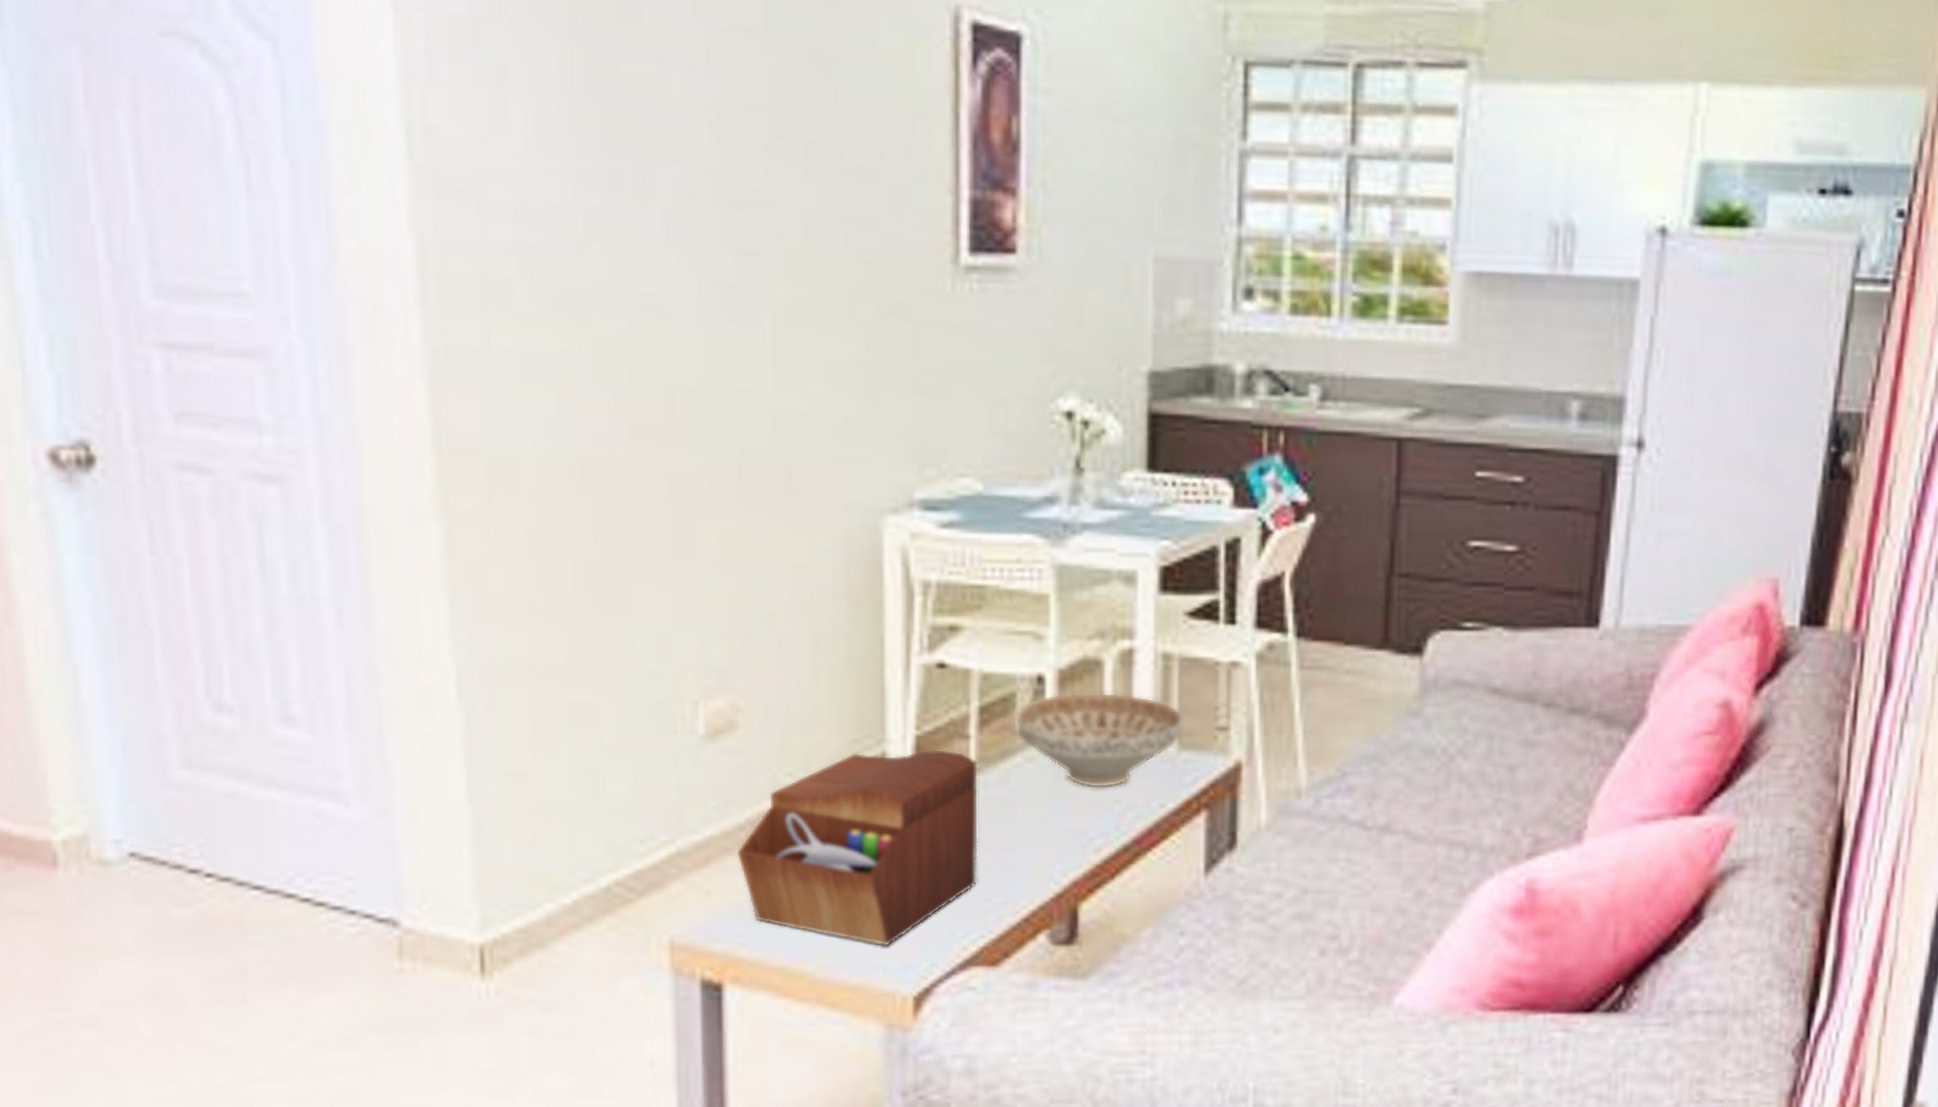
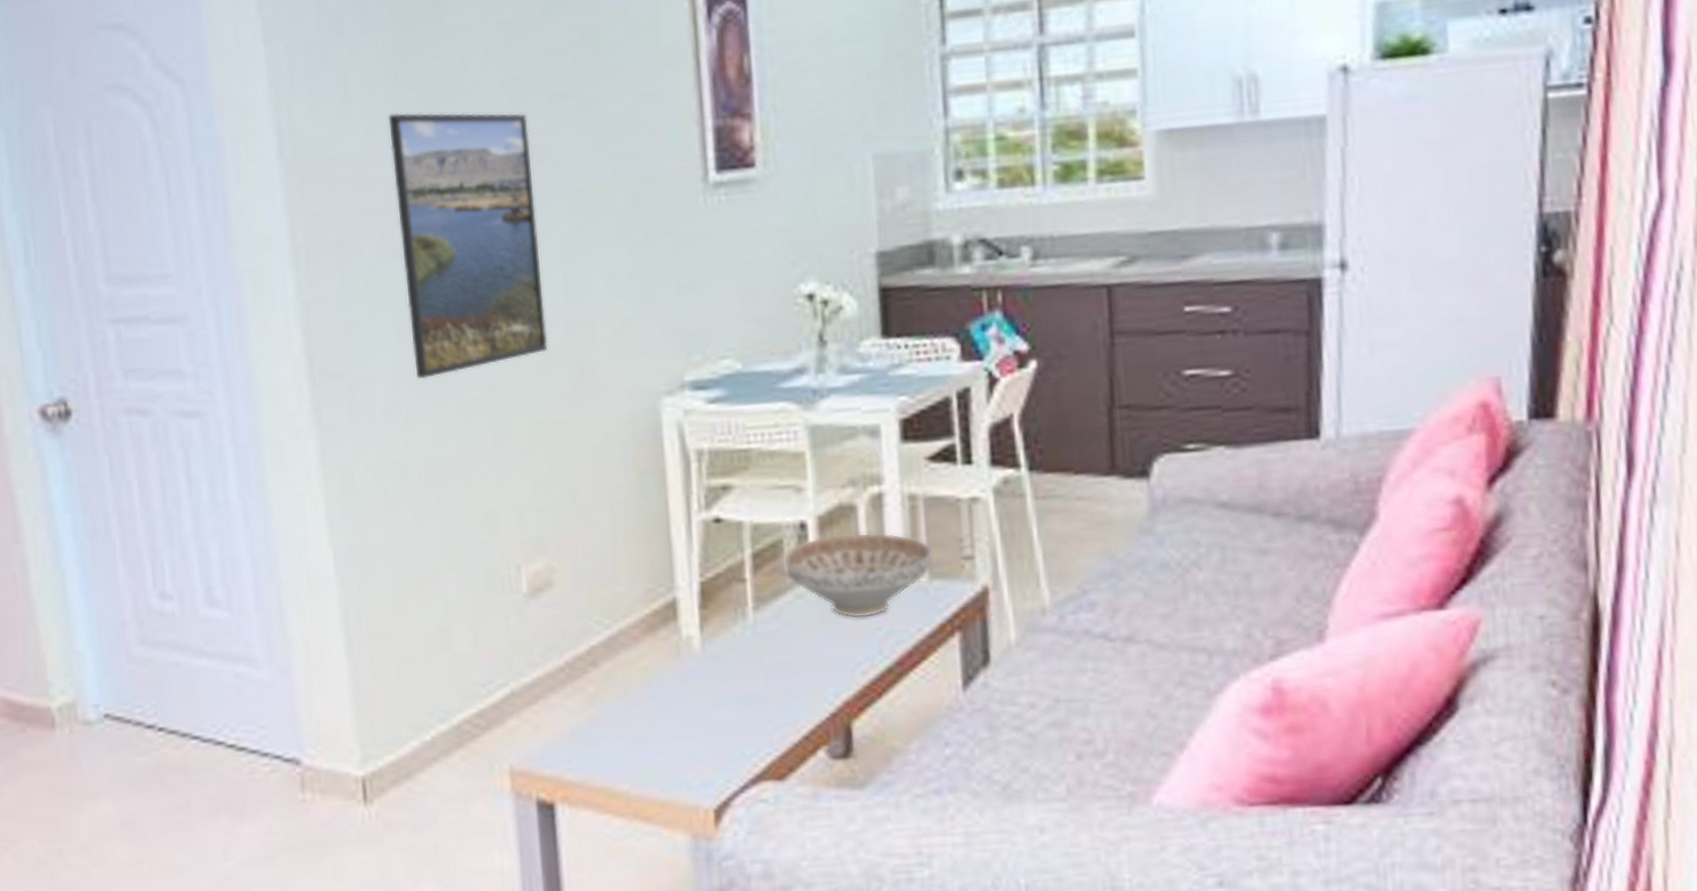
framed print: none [558,124,749,464] -> present [388,112,548,380]
sewing box: present [736,749,979,947] -> none [559,592,762,767]

